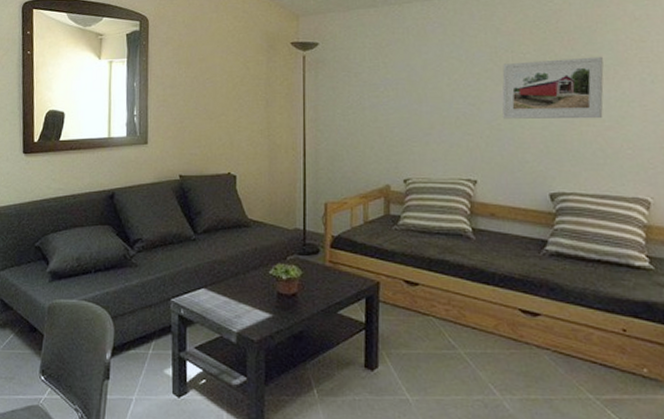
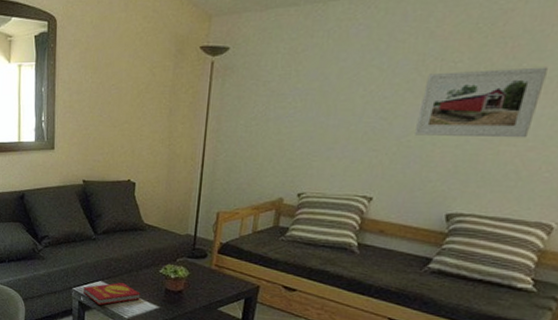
book: none [184,289,250,318] -> present [83,282,140,305]

